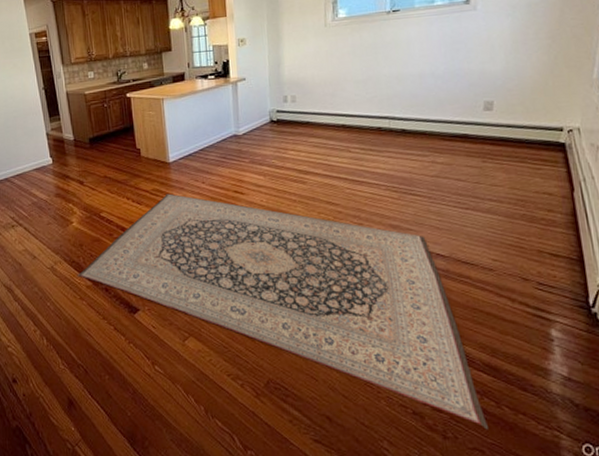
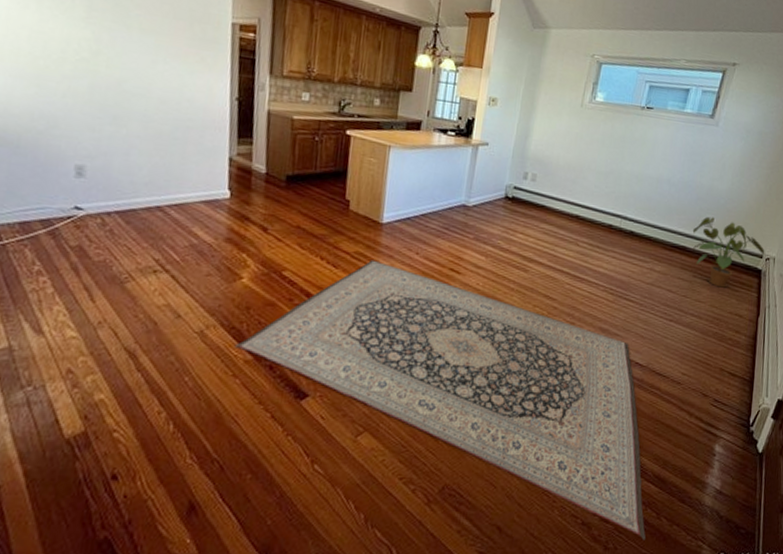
house plant: none [471,99,566,169] -> present [692,217,765,288]

